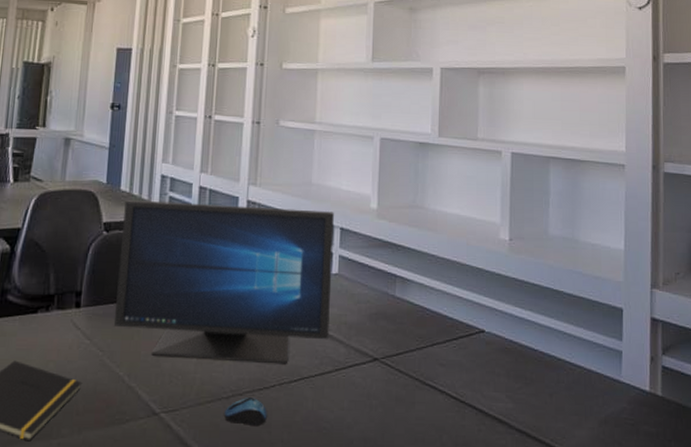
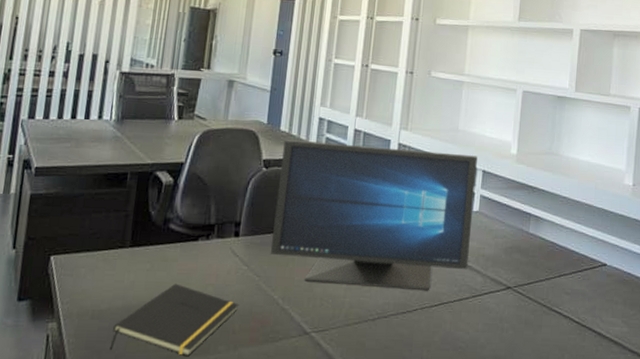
computer mouse: present [224,396,267,425] -> none [370,319,409,344]

